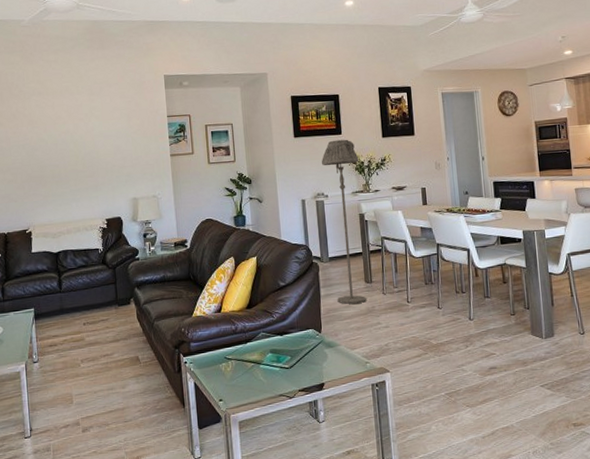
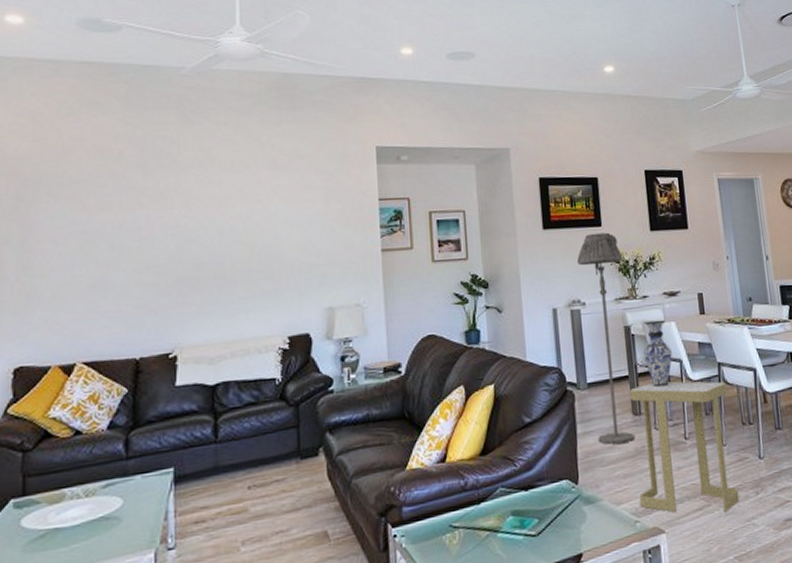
side table: none [363,257,452,359] -> present [630,381,740,512]
vase: none [375,209,399,262] -> present [643,319,672,388]

